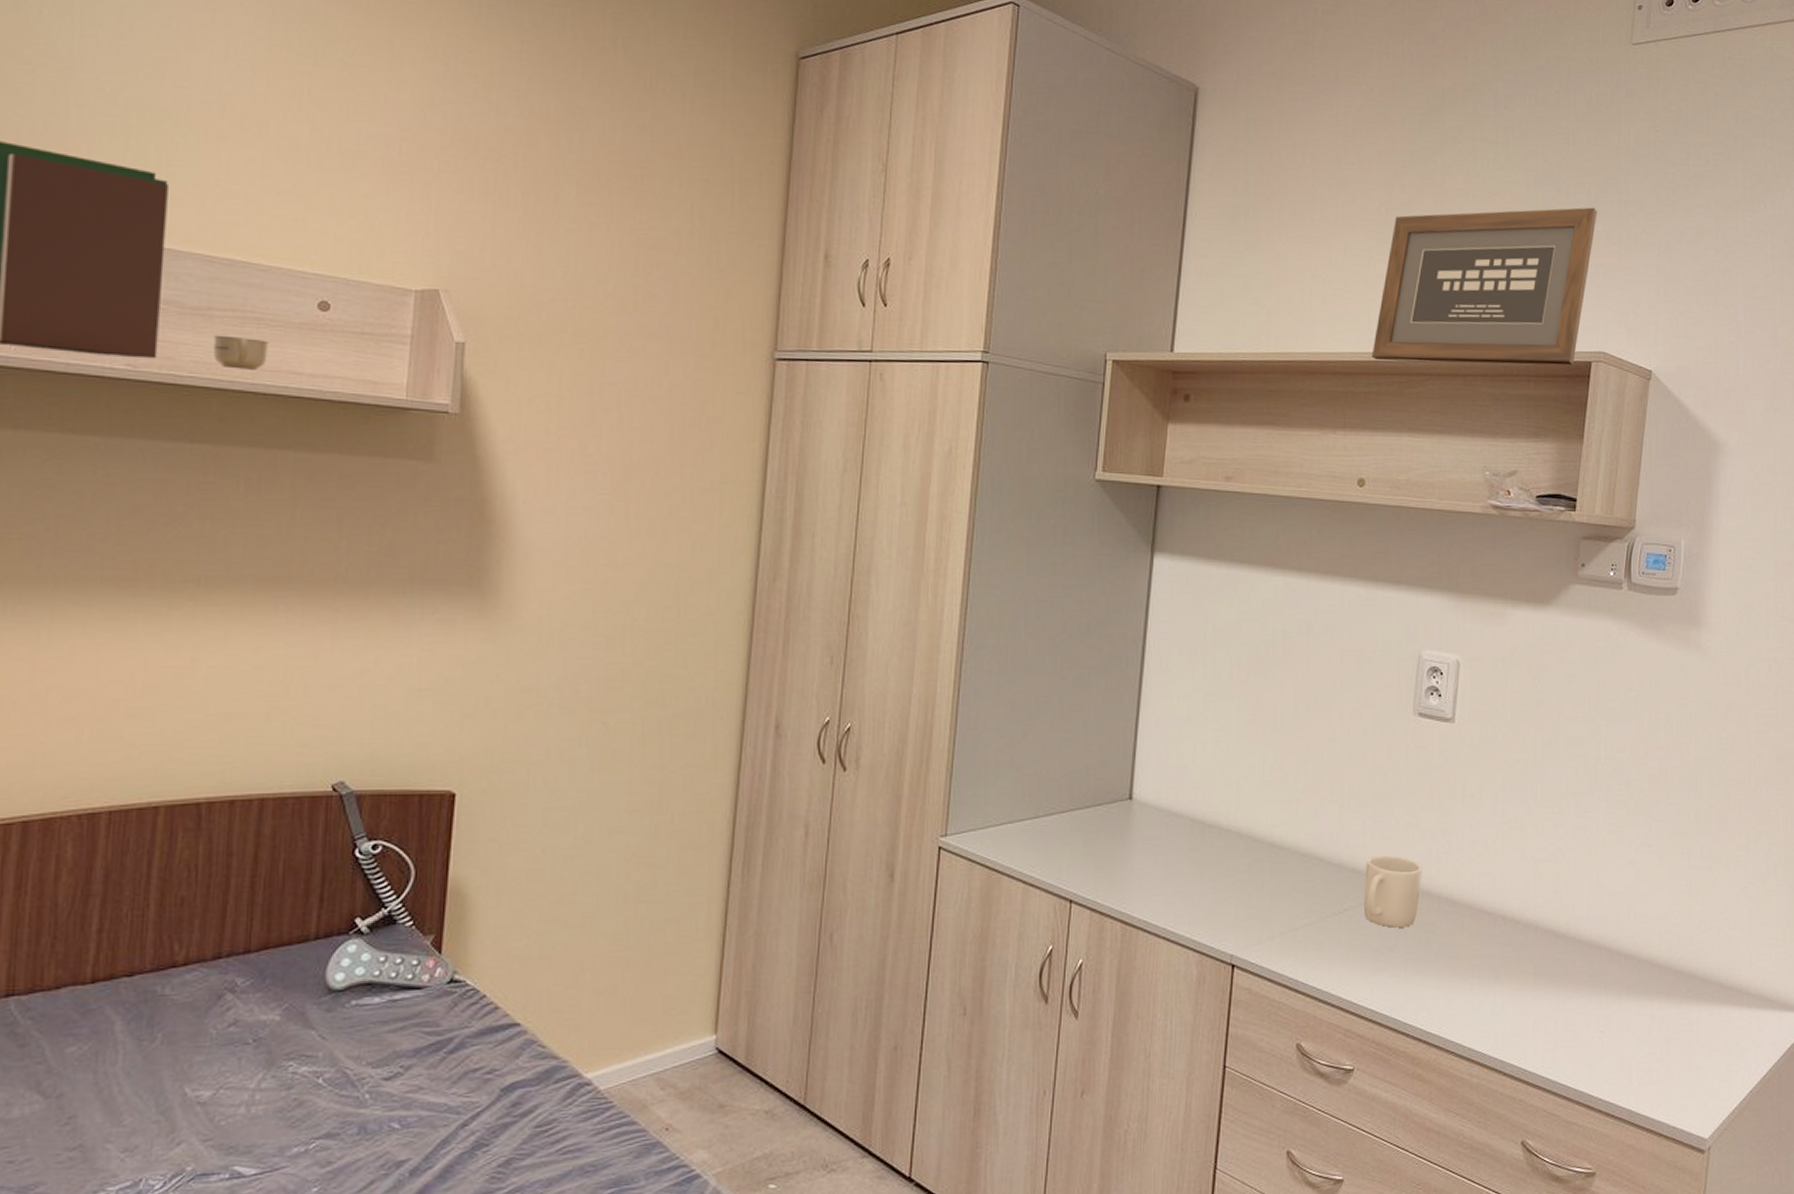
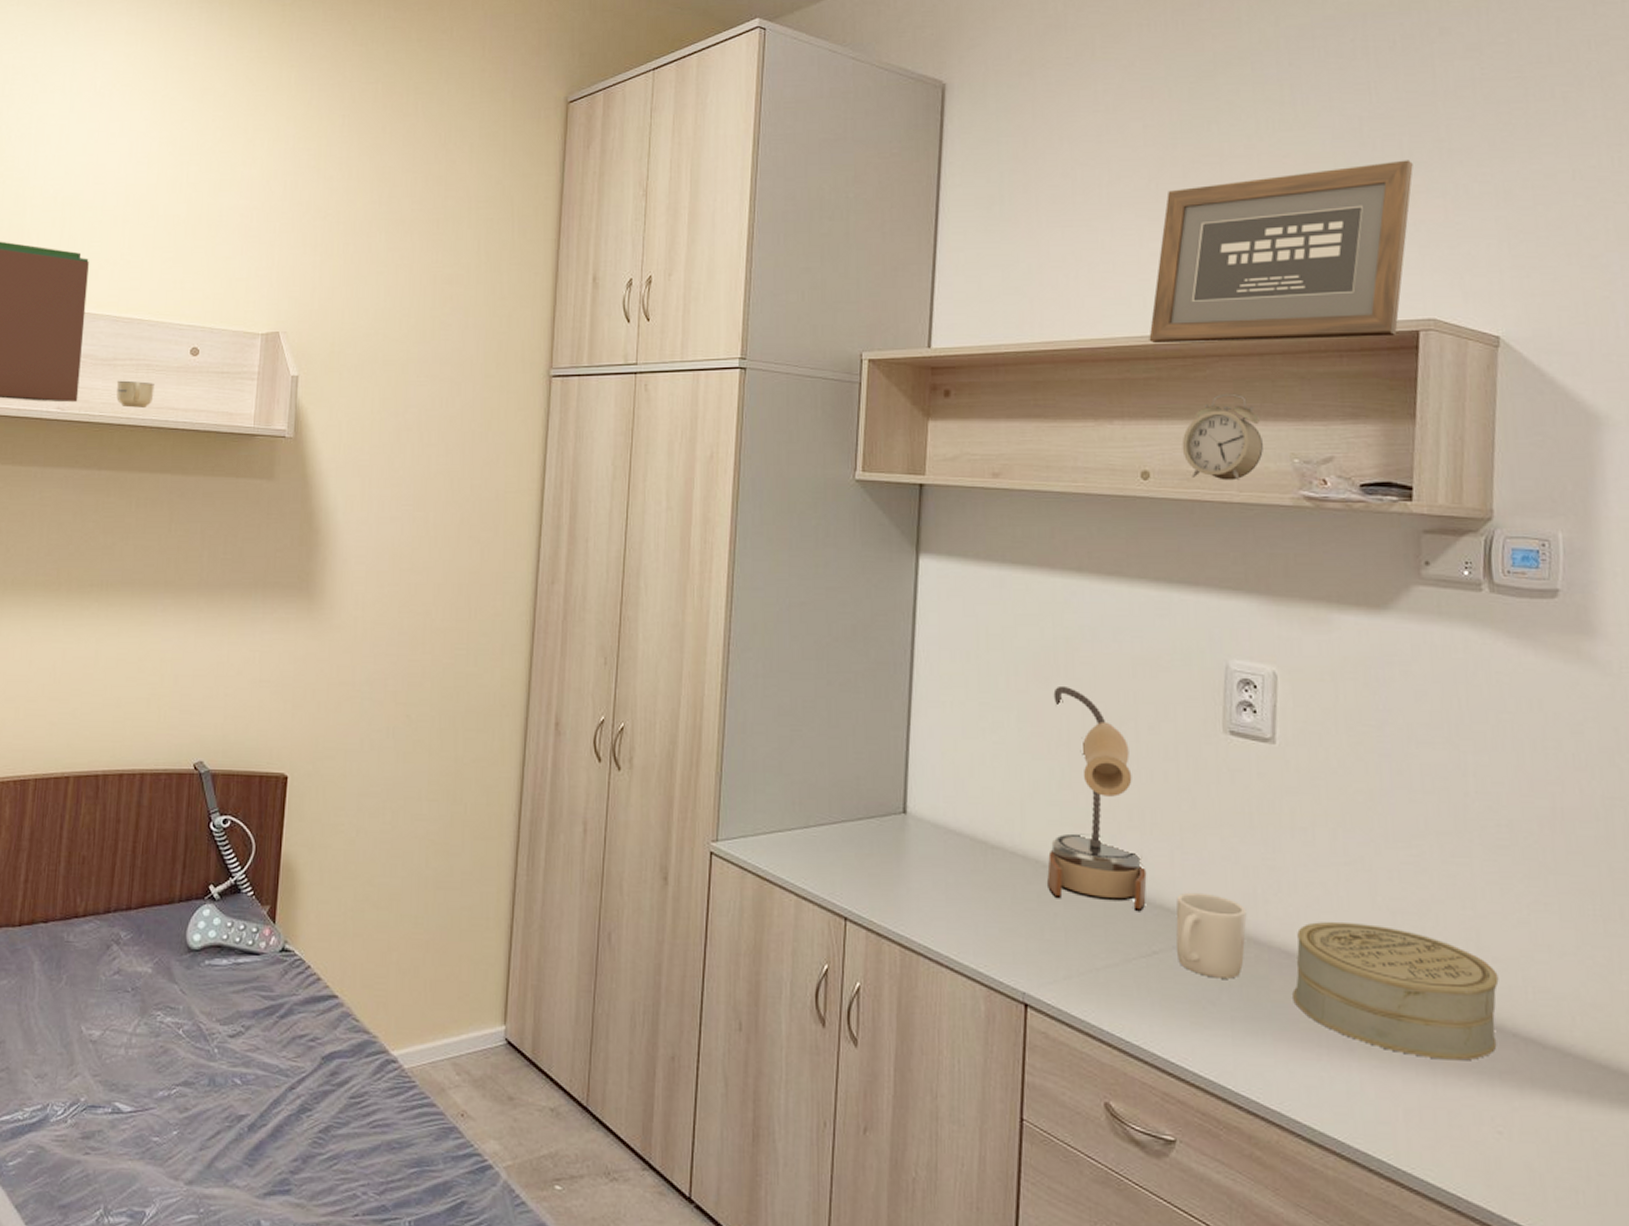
table lamp: none [1257,676,1343,876] -> present [1047,685,1147,912]
alarm clock: none [1394,409,1461,490] -> present [1182,393,1263,481]
decorative box: none [1455,871,1610,979] -> present [1292,921,1499,1061]

